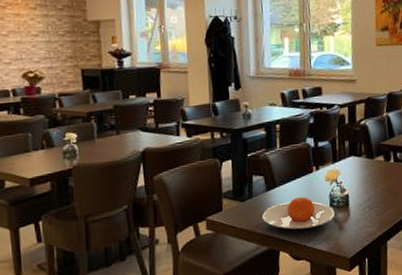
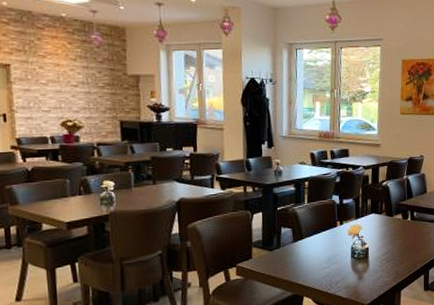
plate: present [261,196,336,230] -> none [288,248,356,278]

